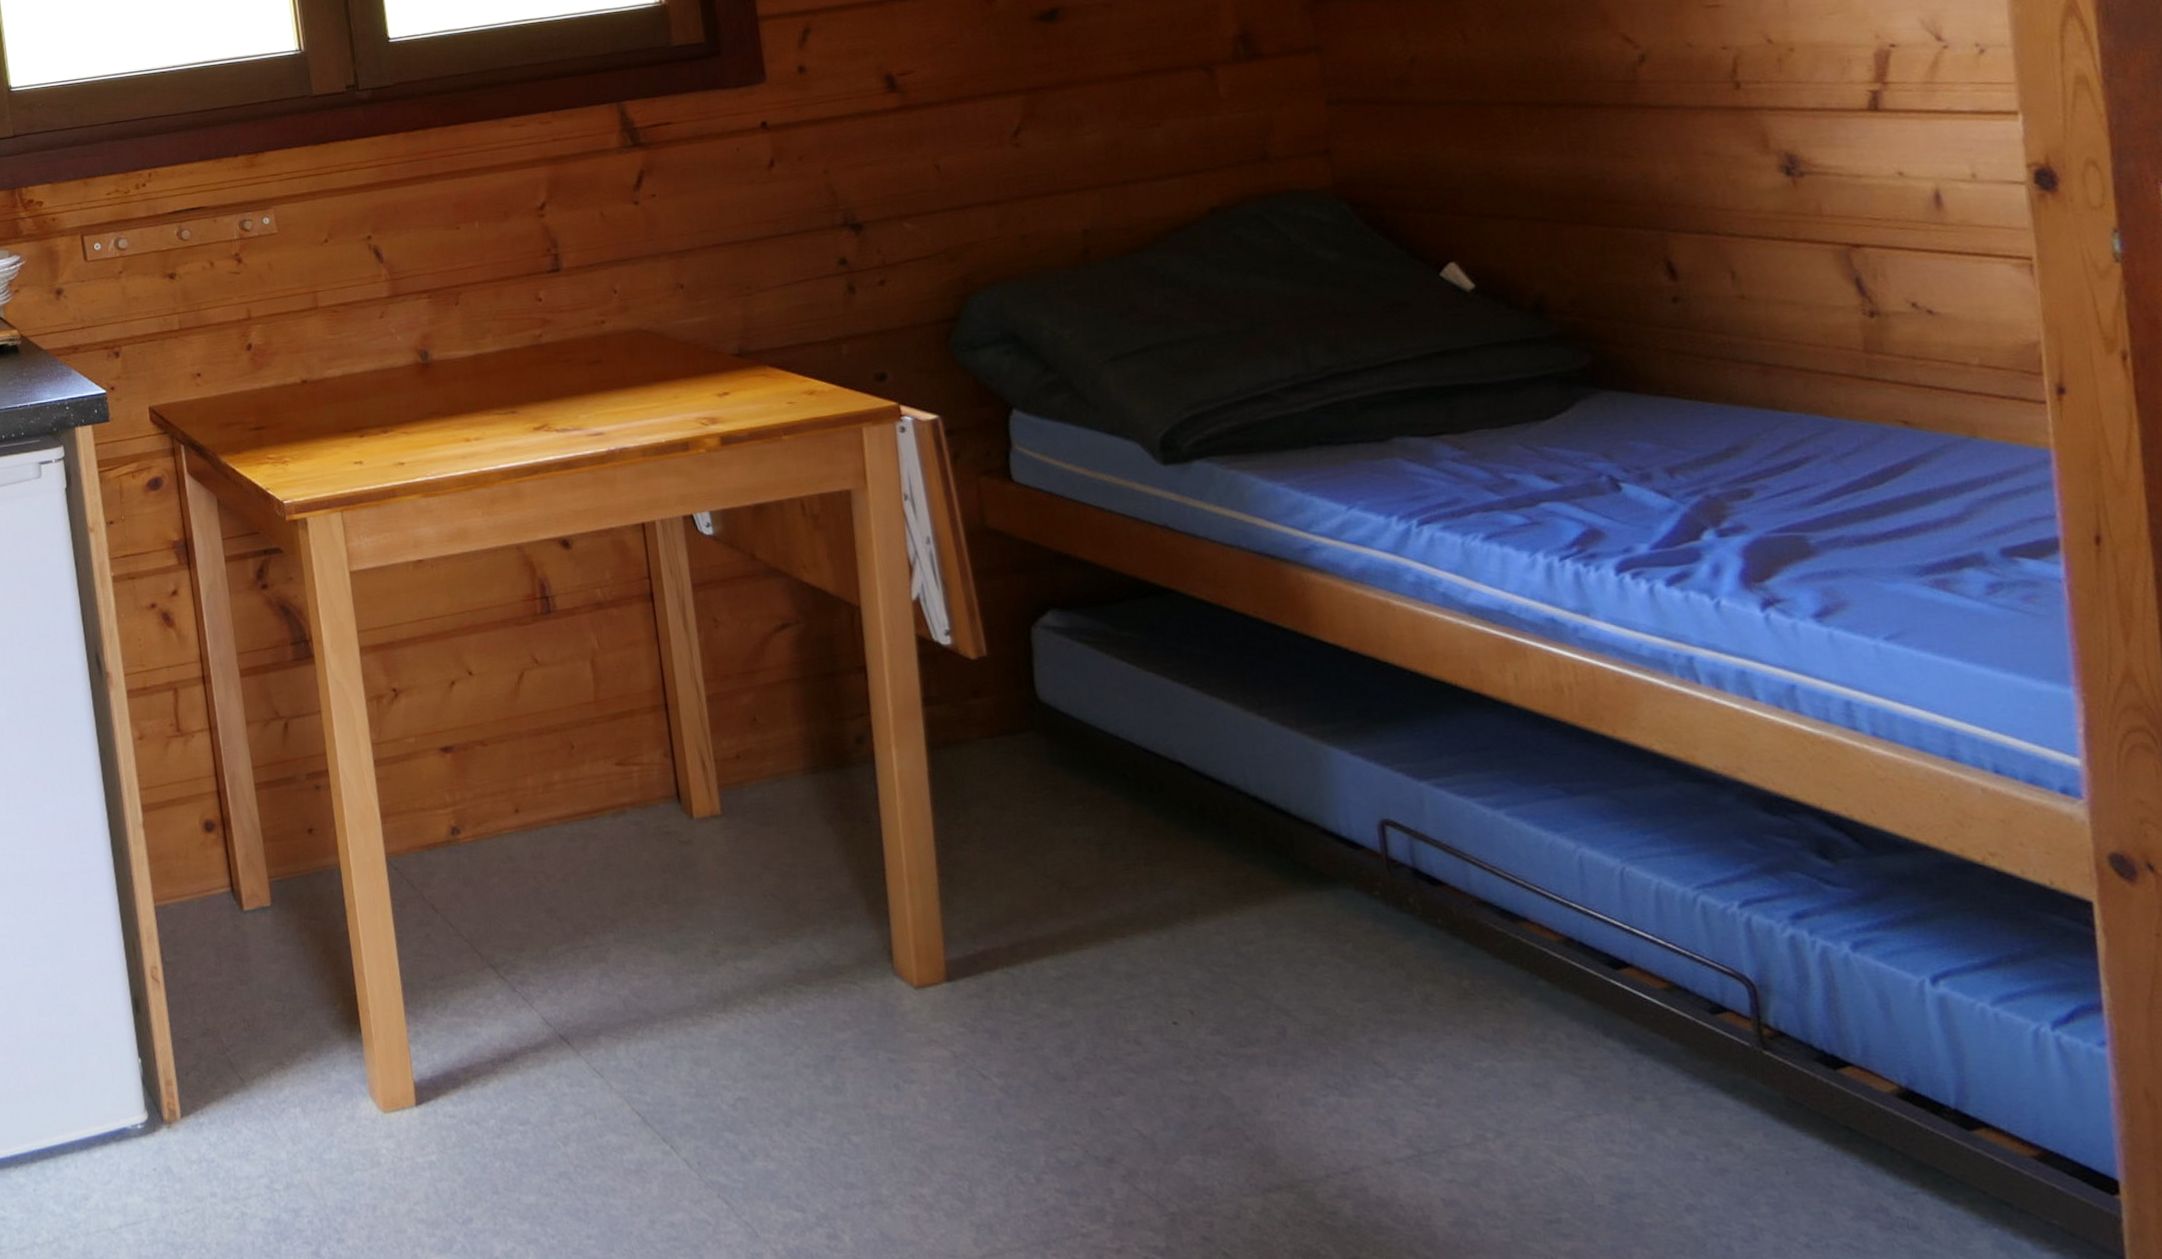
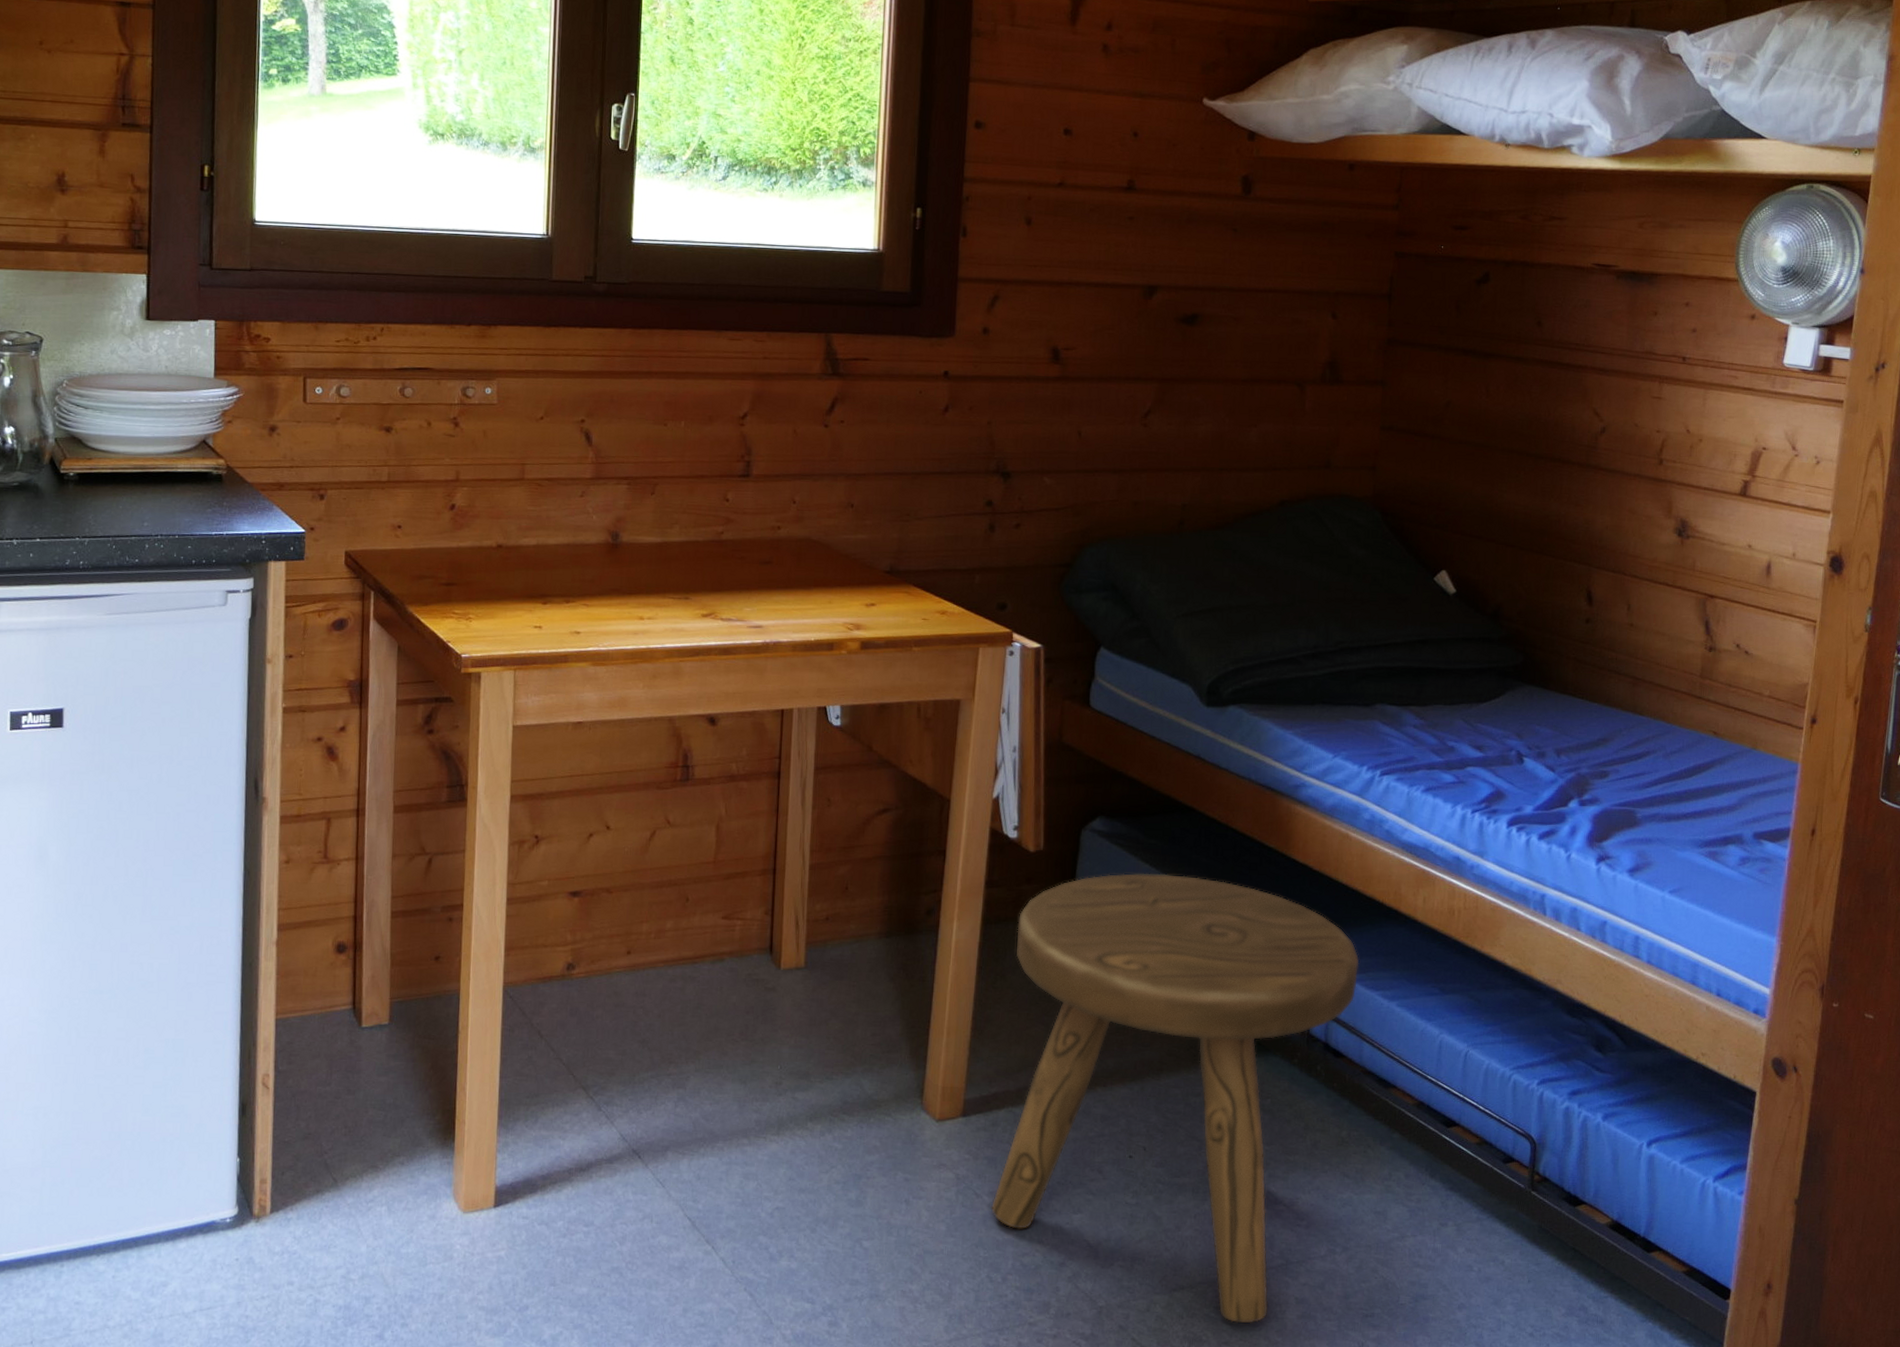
stool: none [971,672,1444,1233] -> present [991,873,1360,1324]

